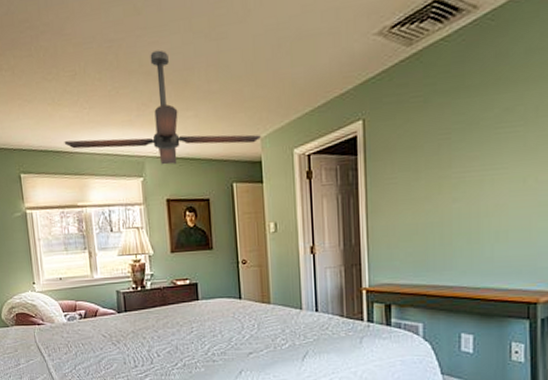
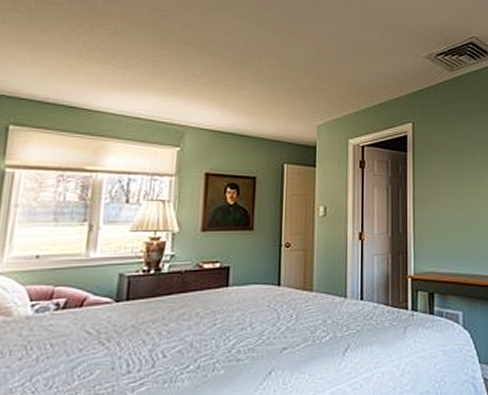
ceiling fan: present [64,50,261,165] -> none [83,29,317,138]

